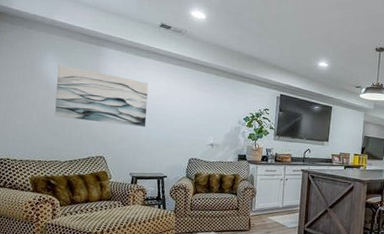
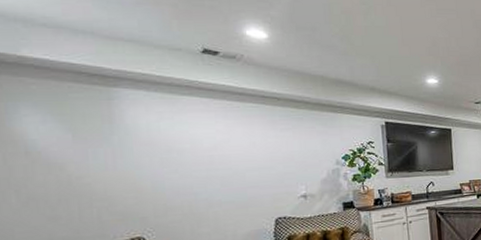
wall art: present [55,64,148,127] -> none [40,118,204,194]

